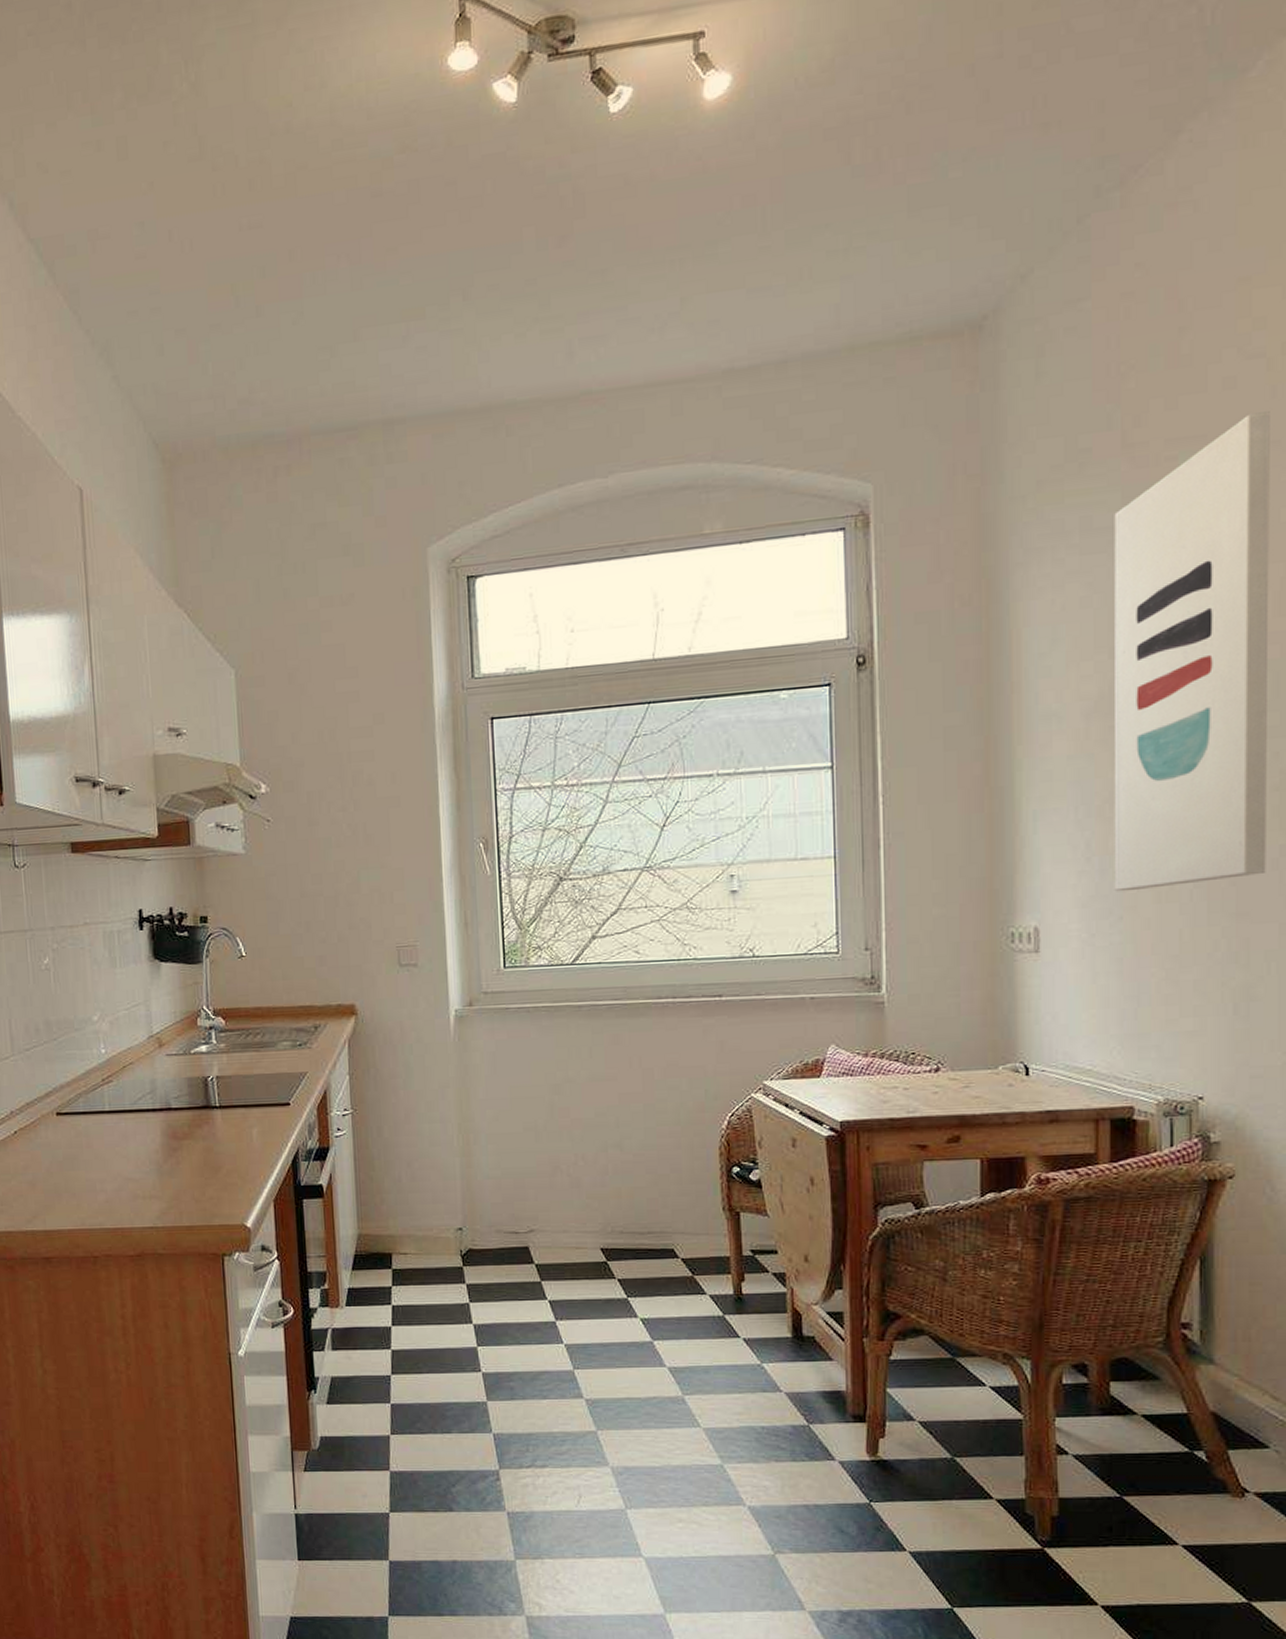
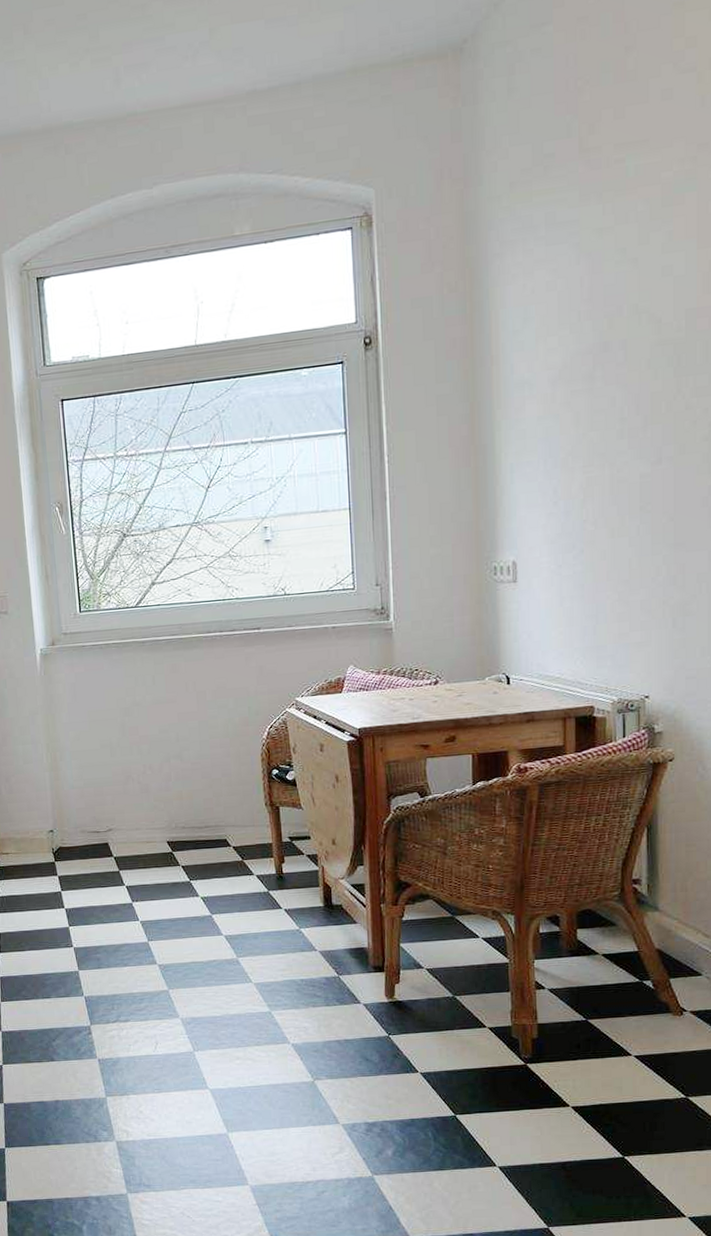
wall art: present [1113,411,1270,892] -> none [573,118,700,530]

